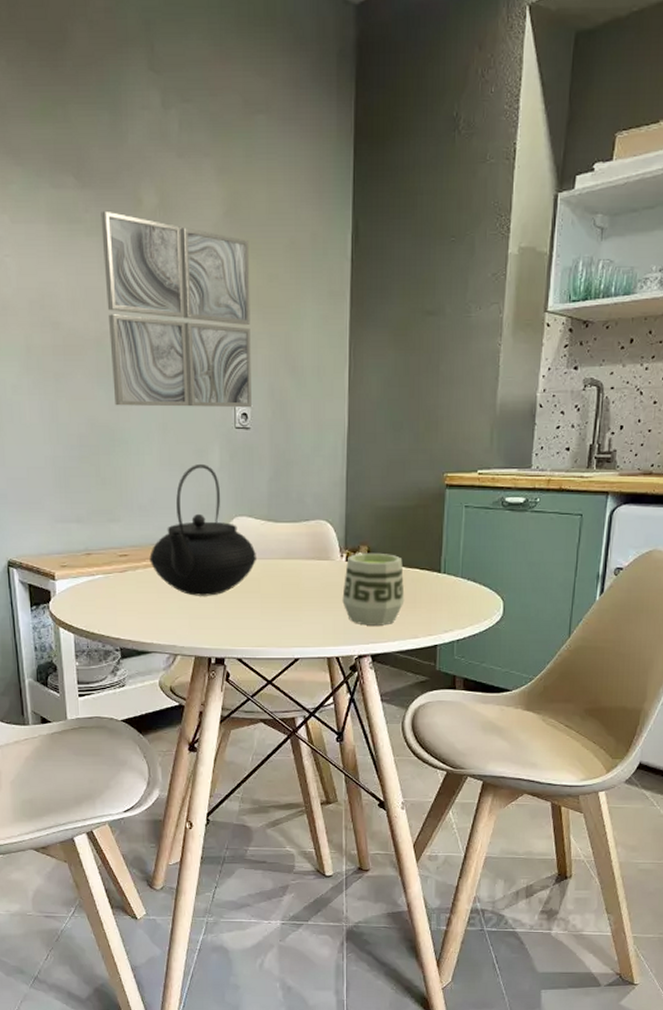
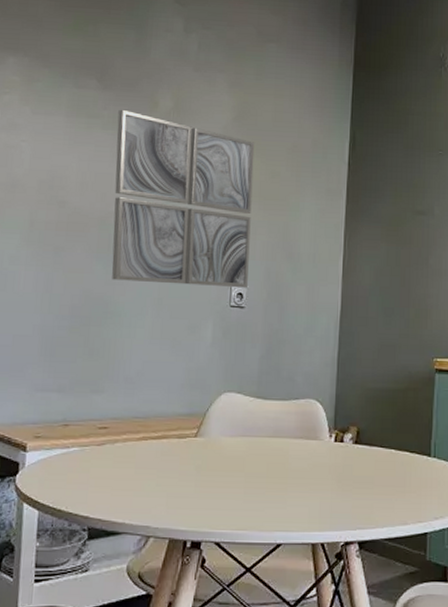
teapot: present [149,463,257,596] -> none [130,338,244,474]
cup: present [342,552,405,626] -> none [330,433,394,510]

